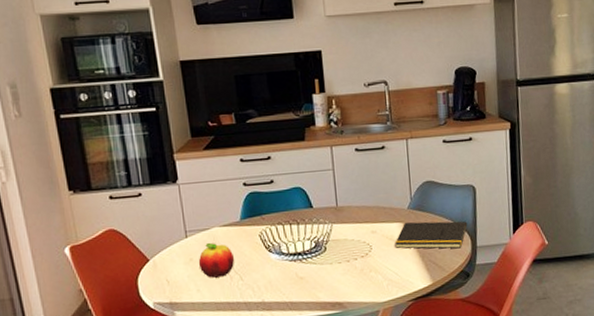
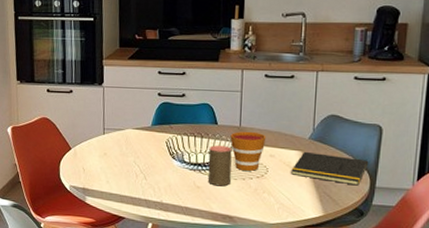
fruit: present [198,242,235,278] -> none [110,141,142,174]
cup: none [307,229,335,274] -> present [207,145,232,187]
cup: none [328,209,366,252] -> present [230,131,267,171]

